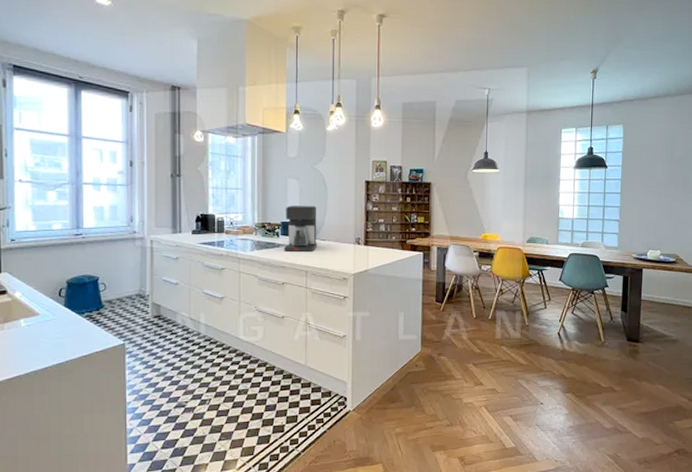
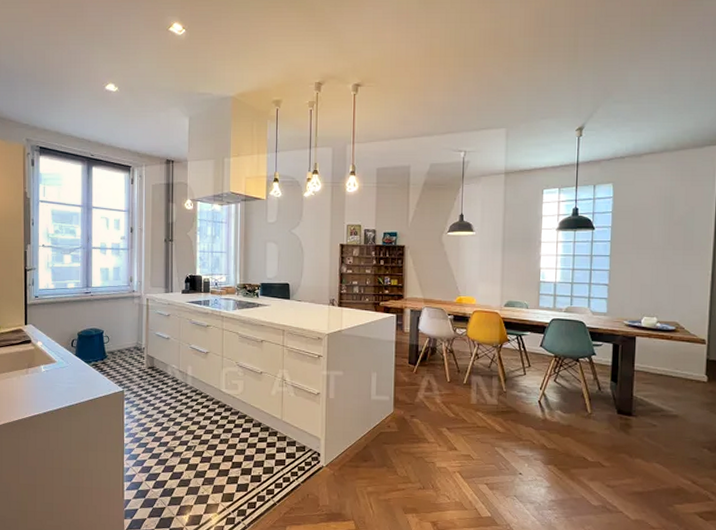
coffee maker: present [284,206,318,252] -> none [263,268,295,312]

